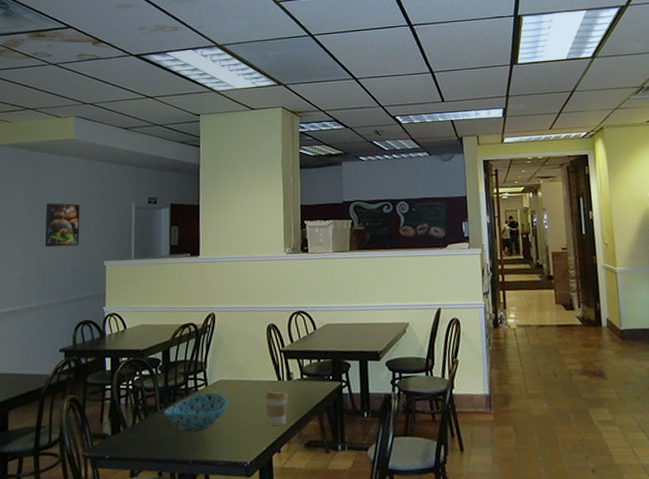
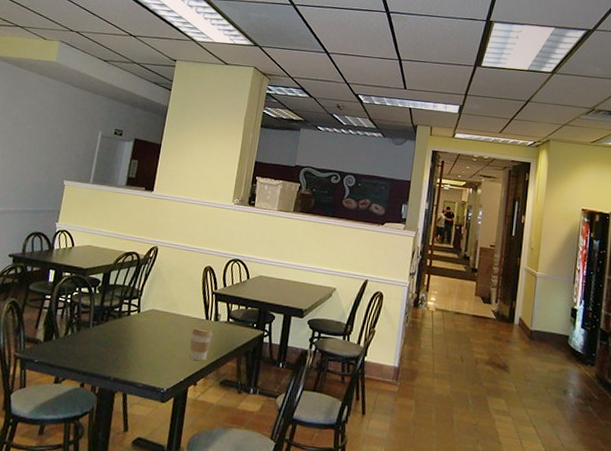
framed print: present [44,203,80,248] -> none [11,117,51,162]
bowl: present [163,392,228,432] -> none [94,318,156,353]

